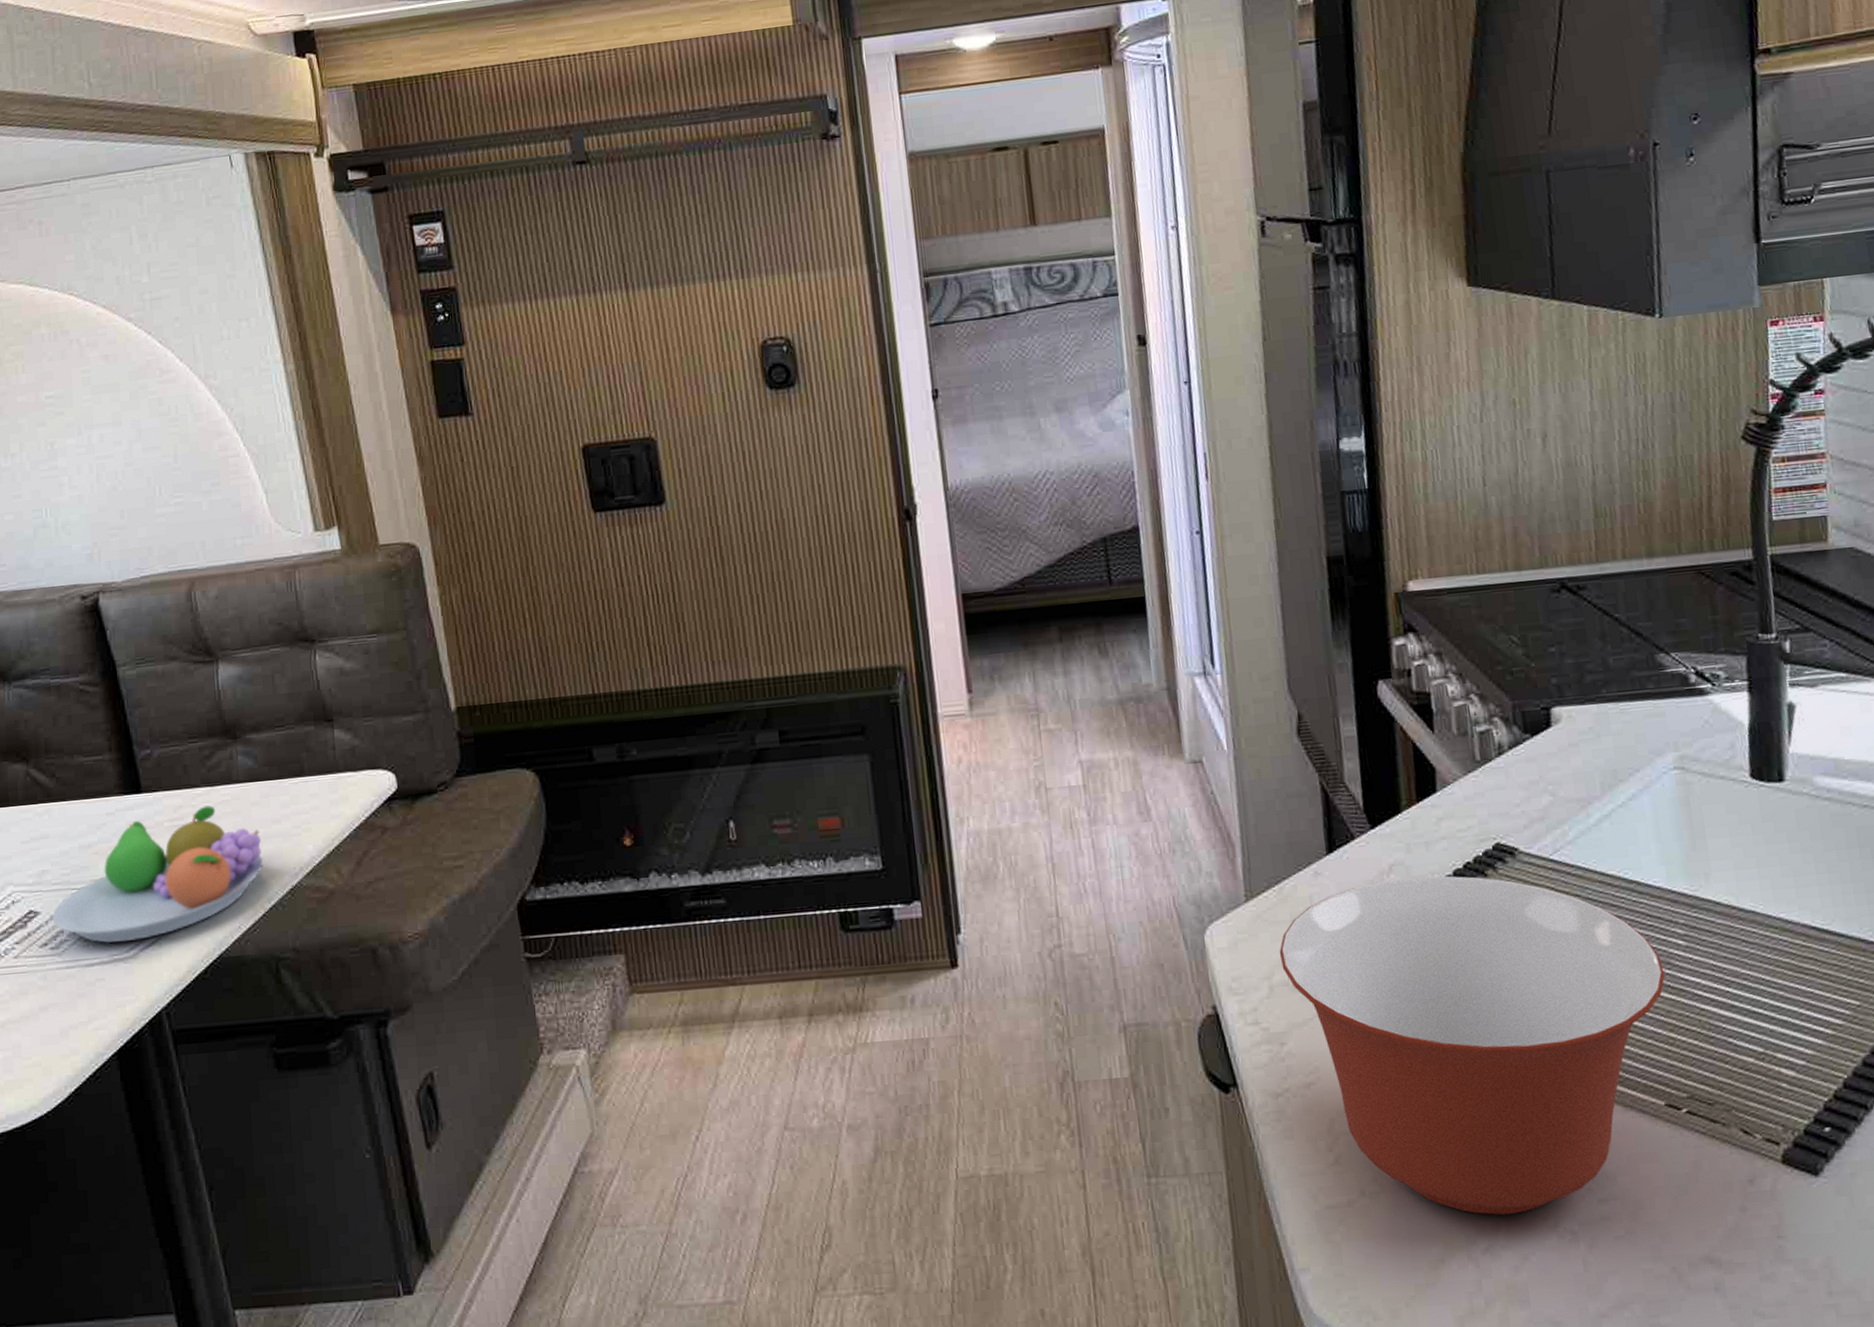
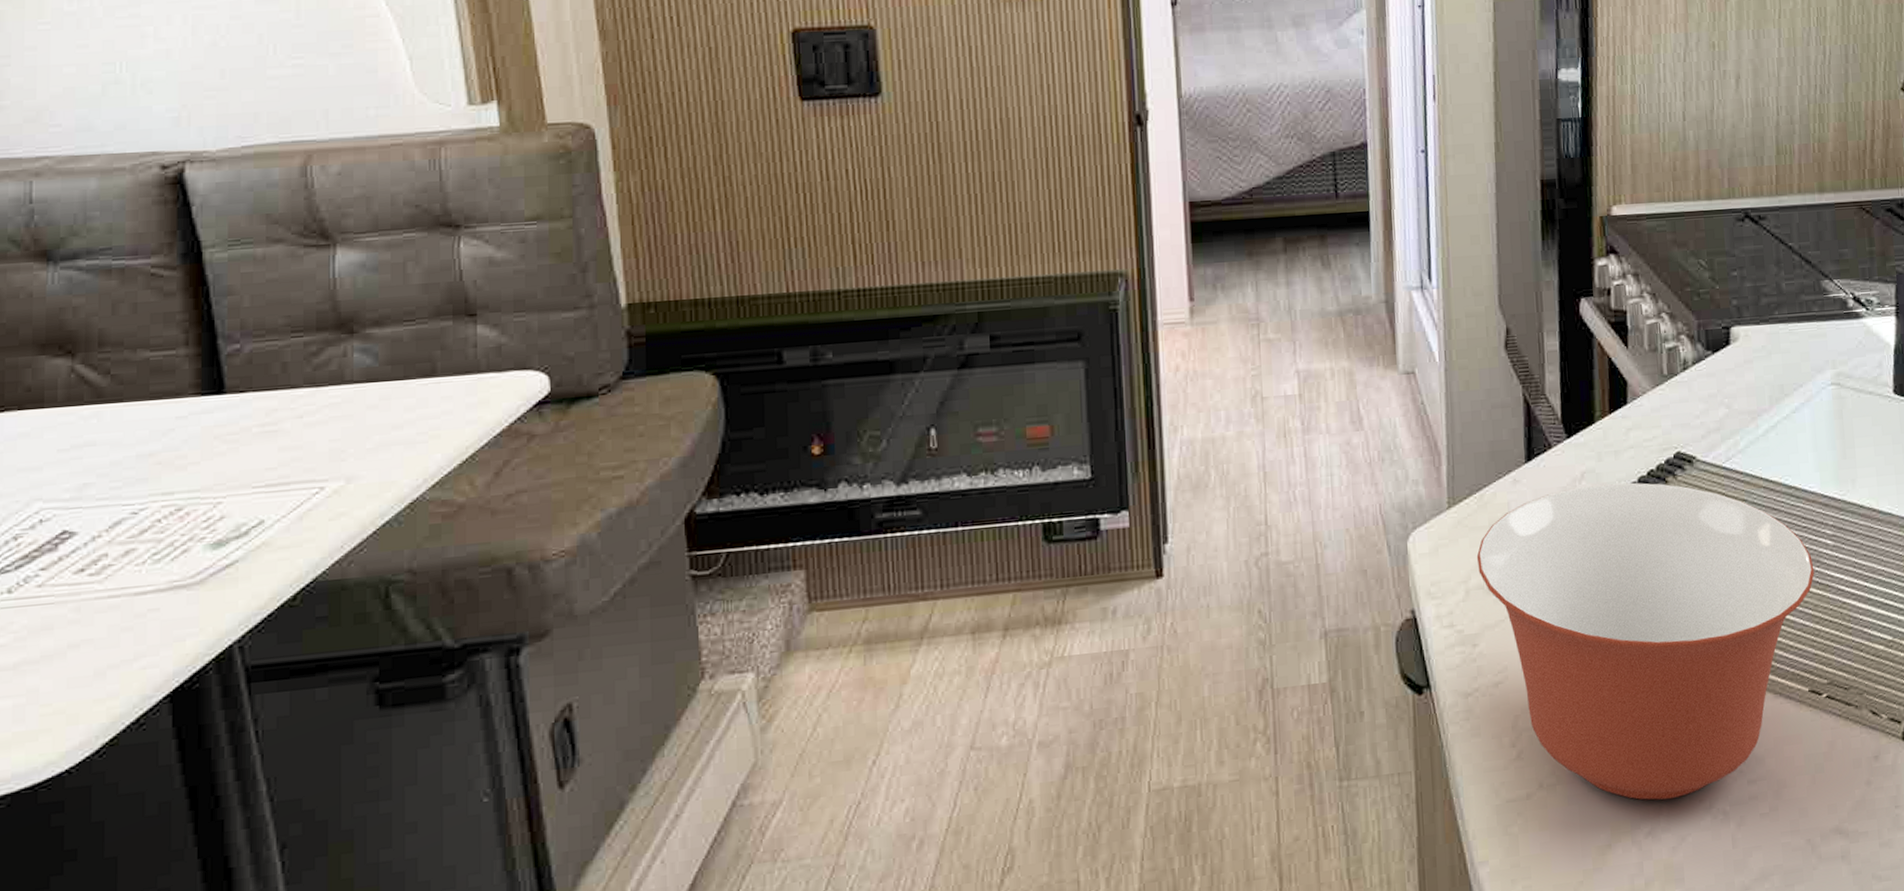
fruit bowl: present [51,805,263,944] -> none [92,409,377,568]

